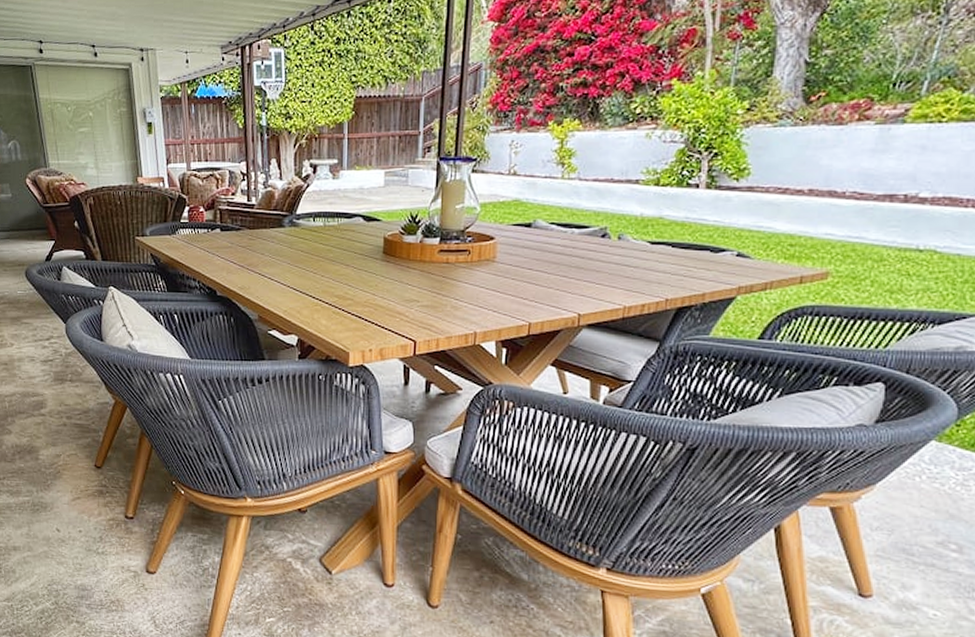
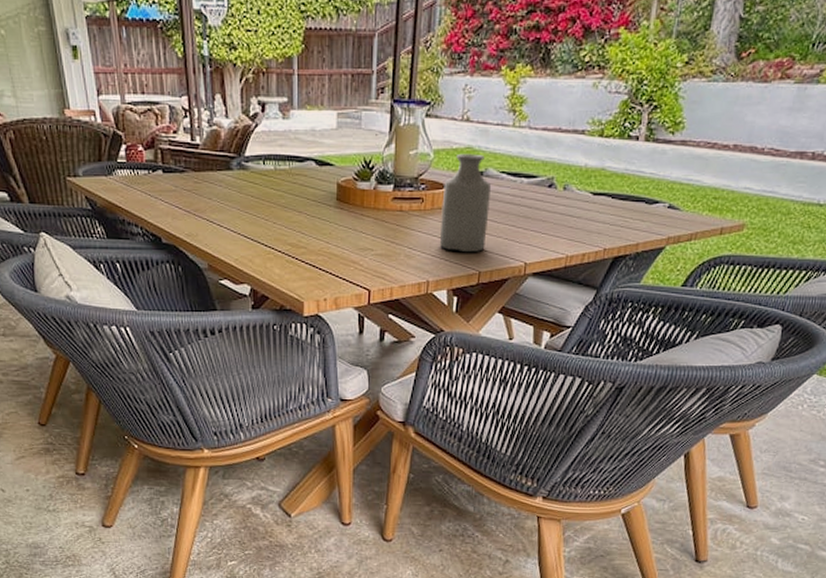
bottle: none [487,206,541,304] -> present [439,153,492,253]

